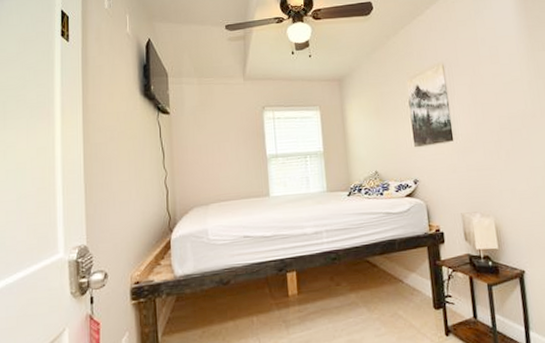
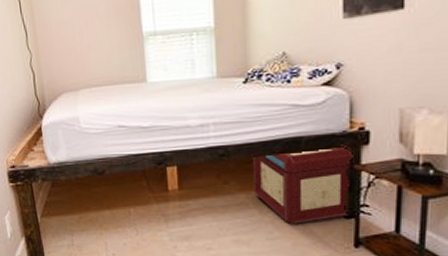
storage box: none [359,244,438,320] -> present [253,144,353,225]

